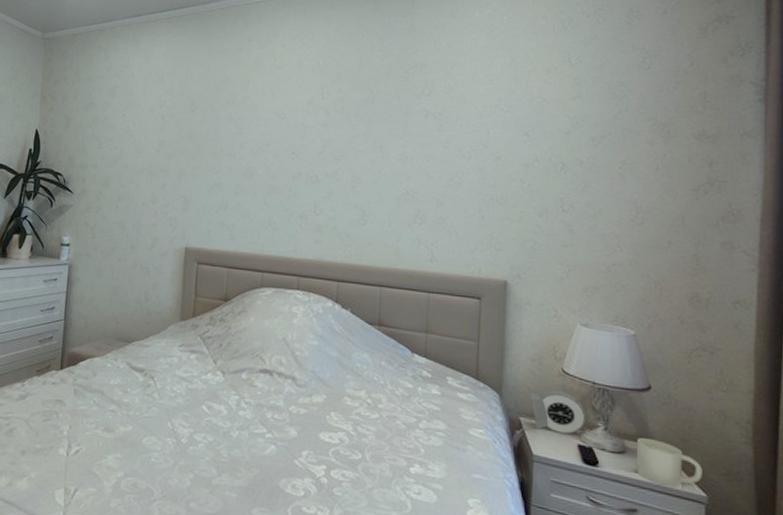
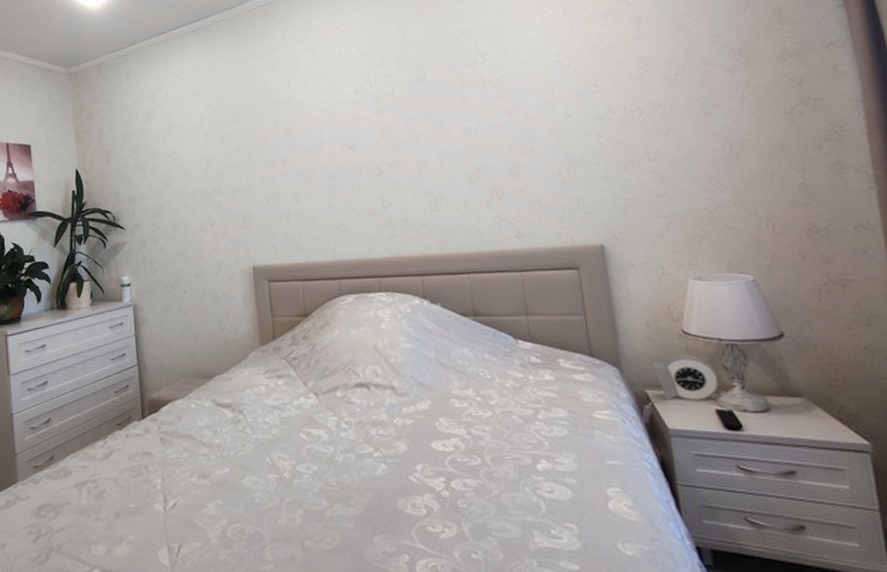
mug: present [636,438,702,488] -> none [779,390,861,441]

